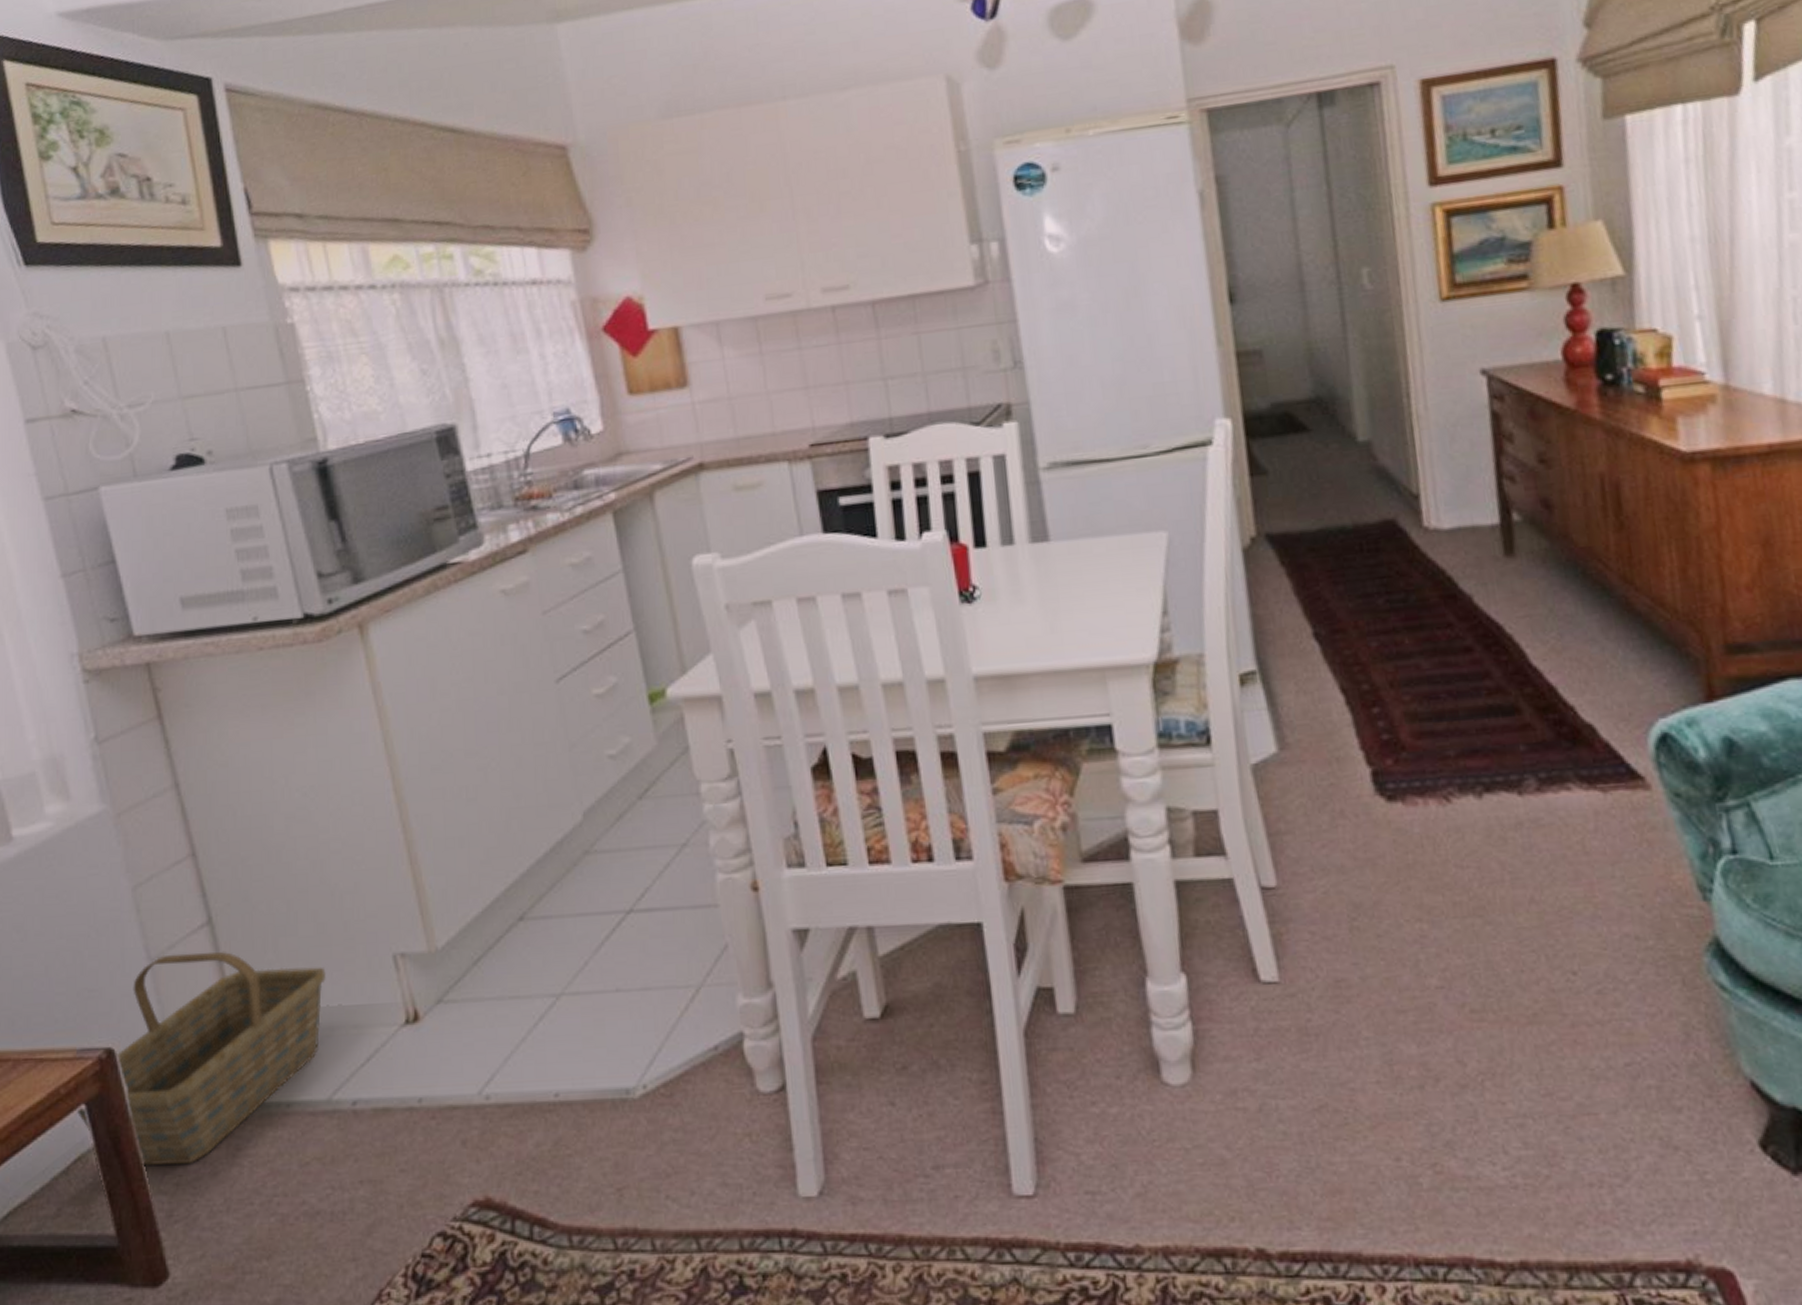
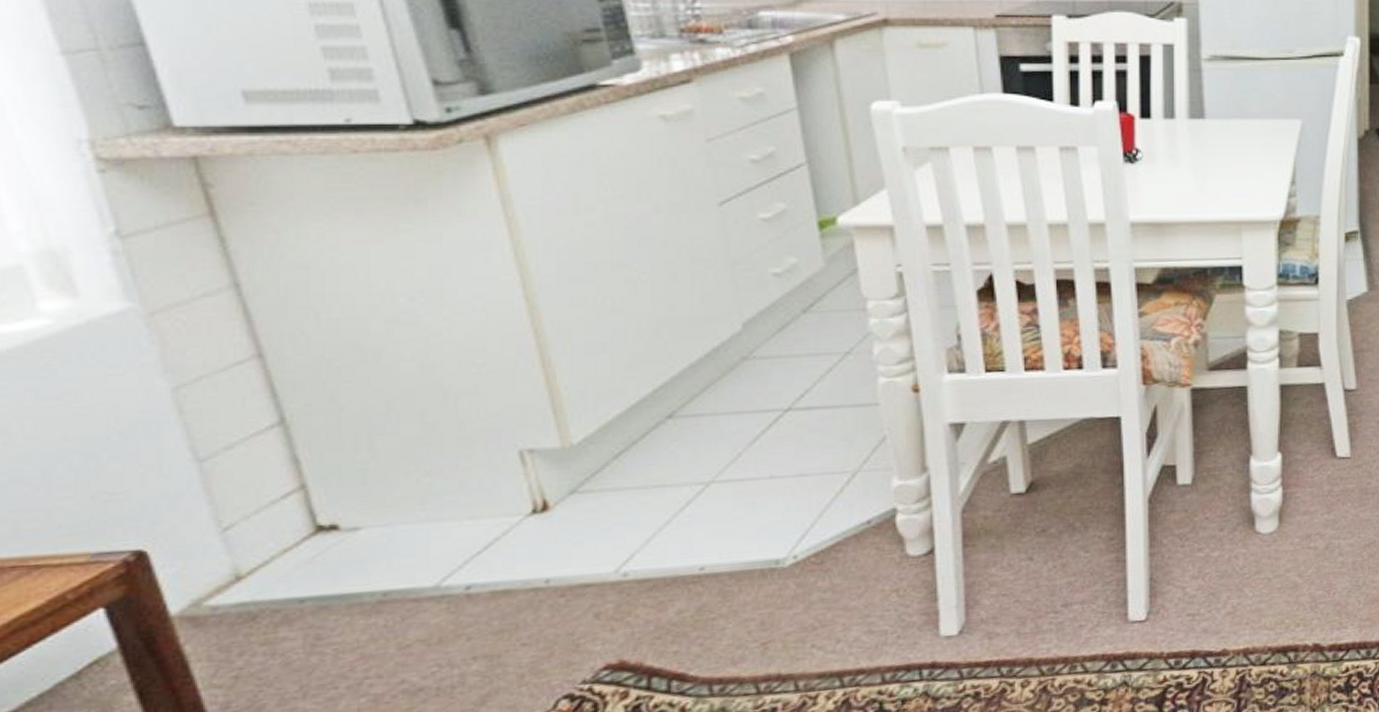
basket: present [75,951,326,1167] -> none [89,450,435,663]

